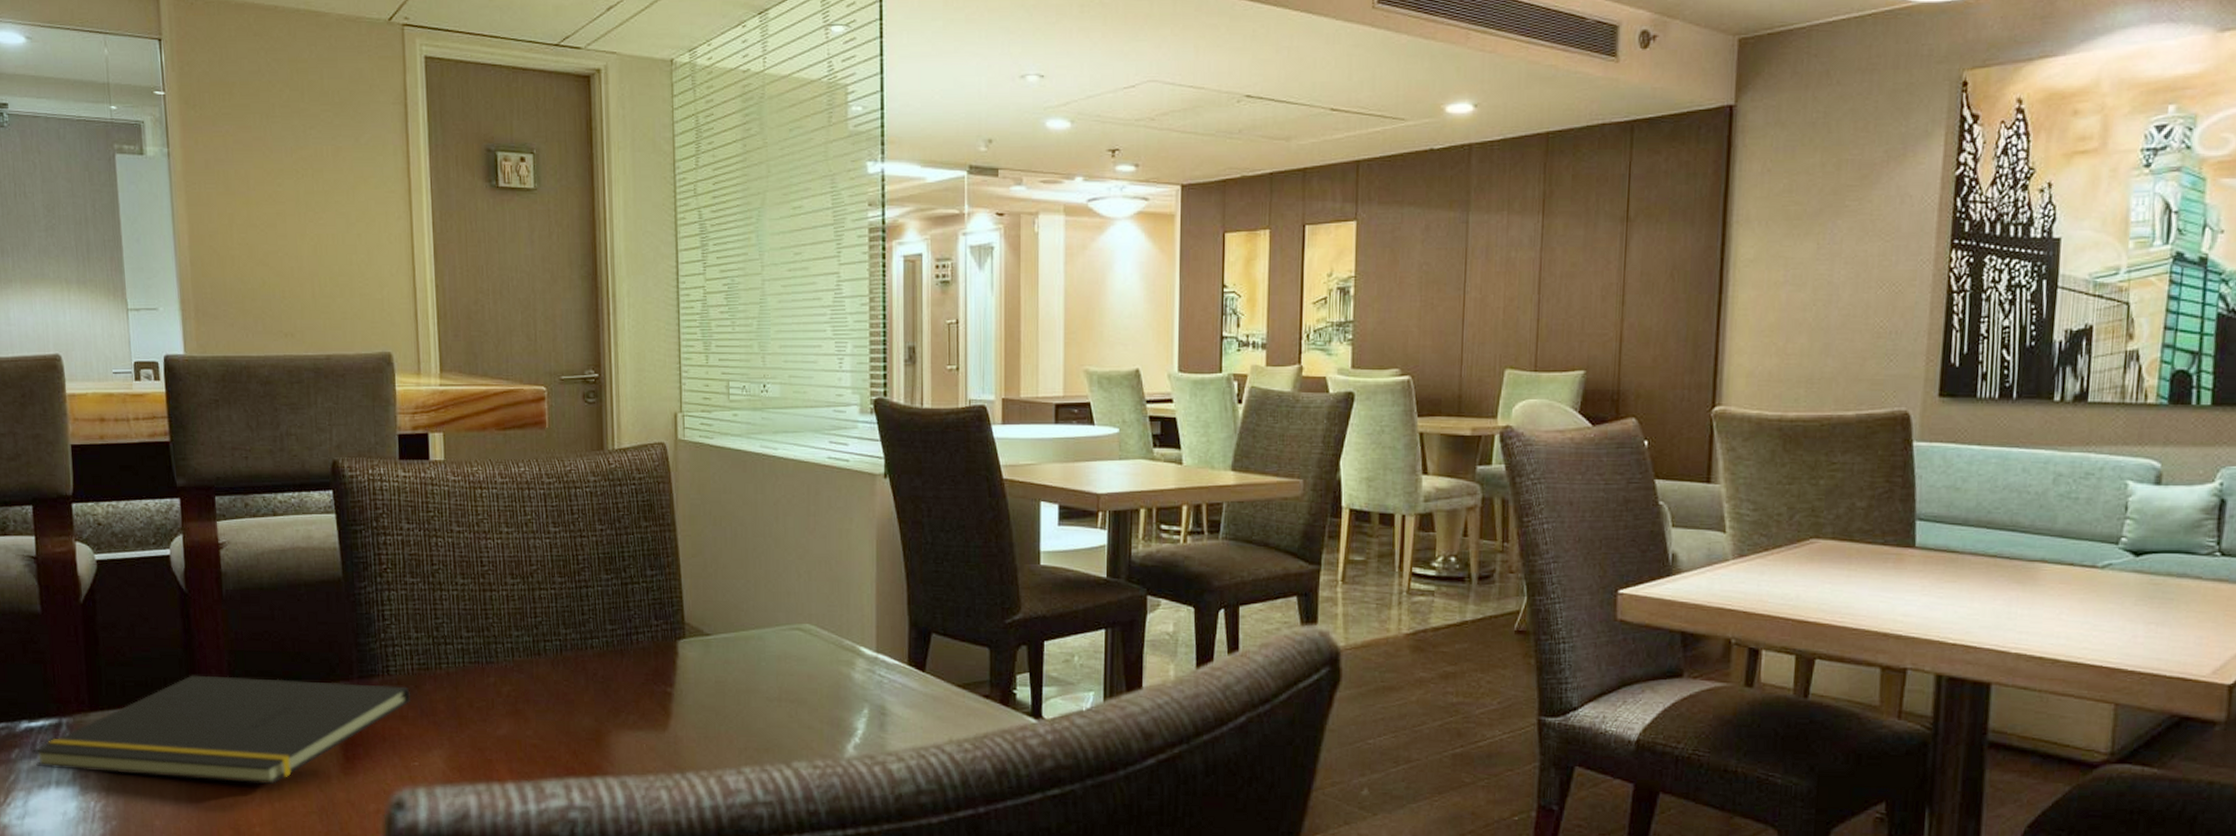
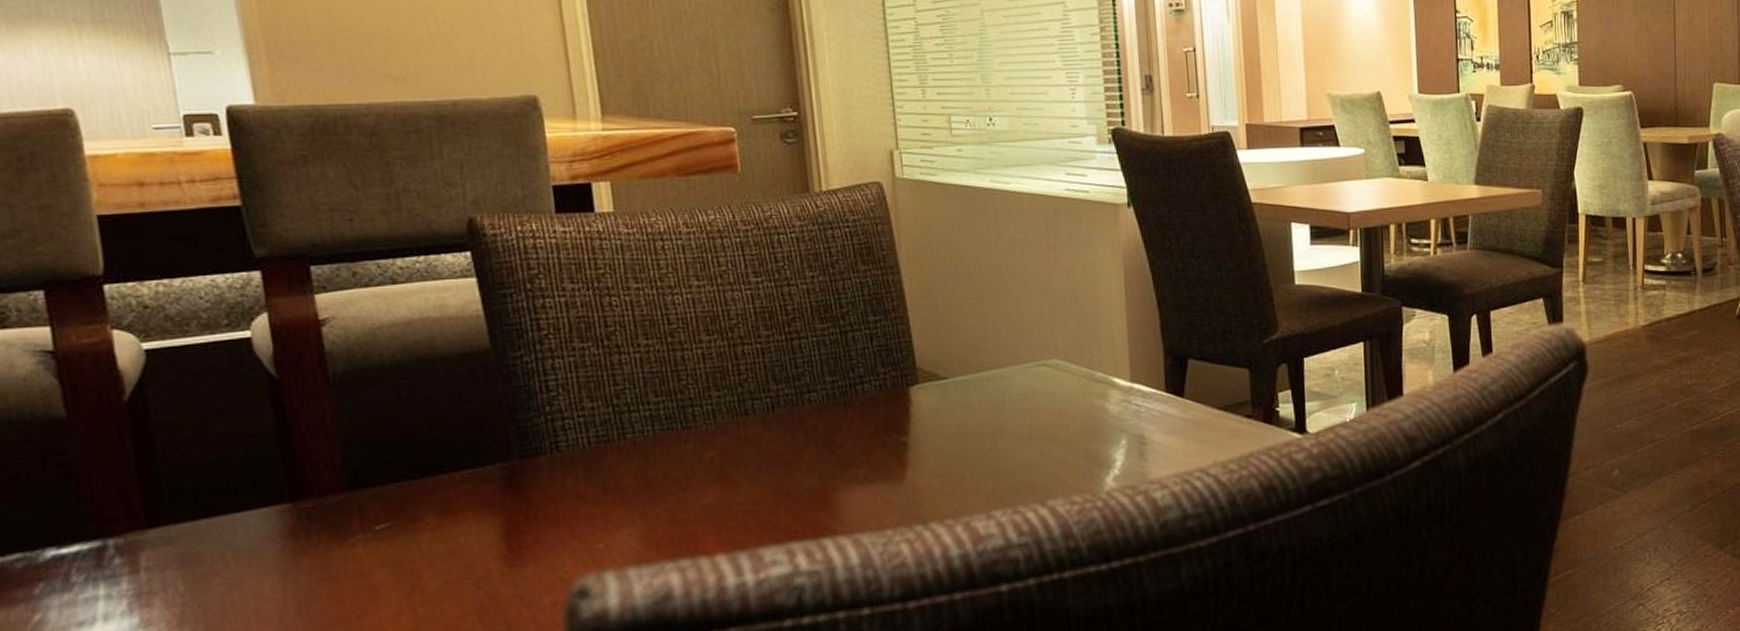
notepad: present [31,675,410,785] -> none [64,462,589,601]

